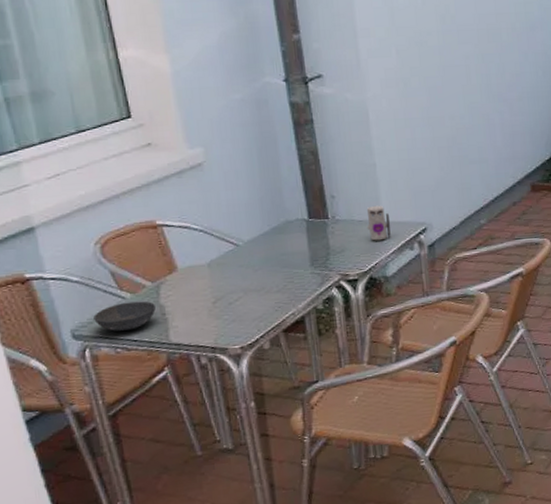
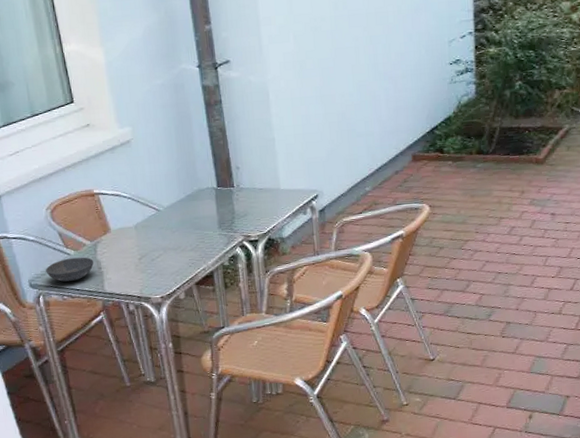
toy: present [366,205,391,241] -> none [266,175,287,207]

